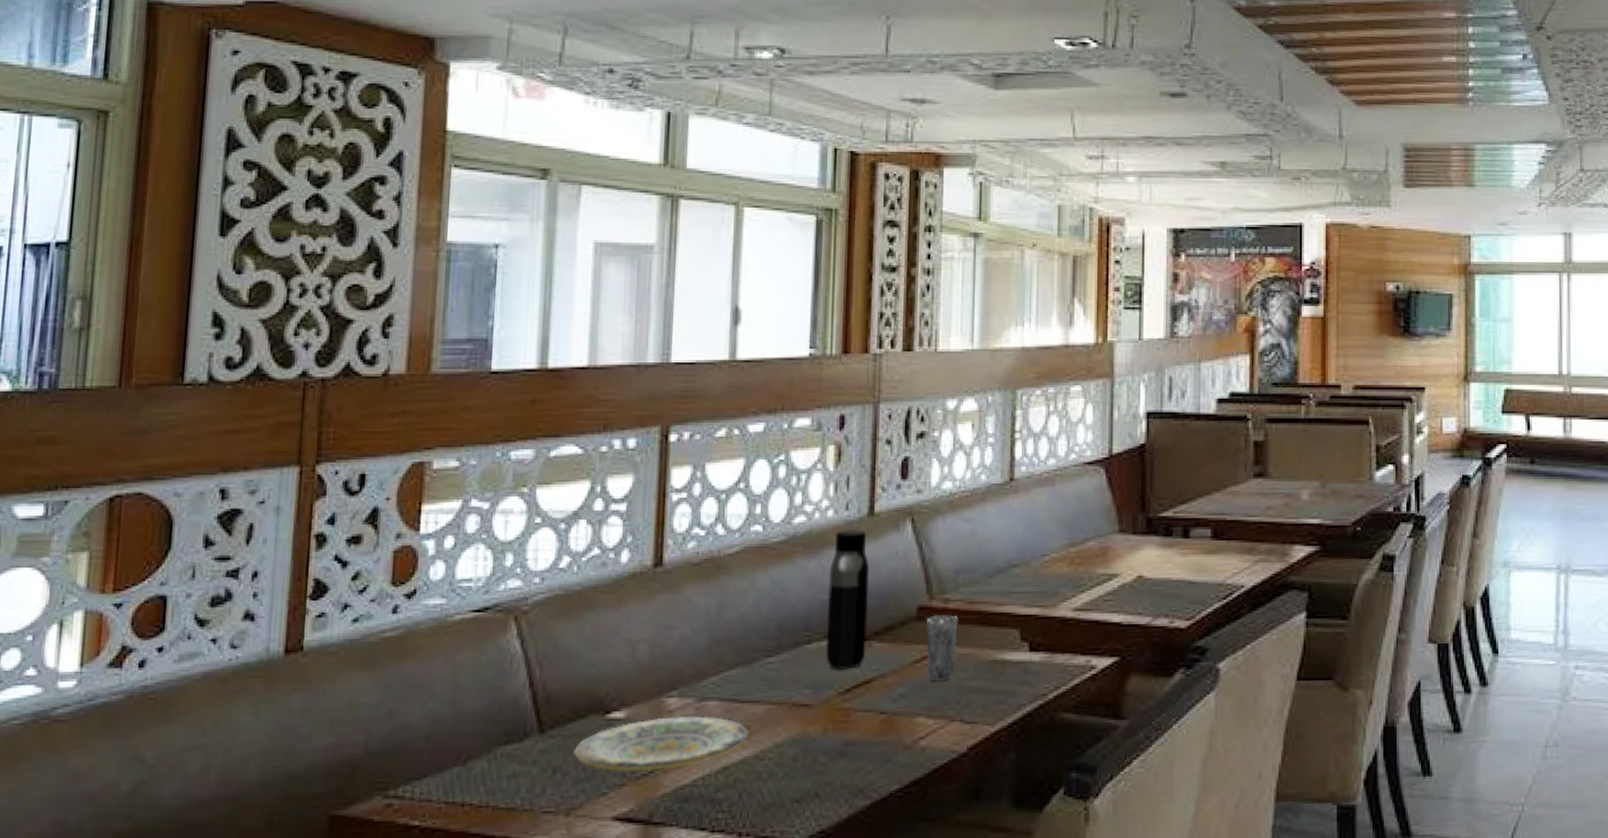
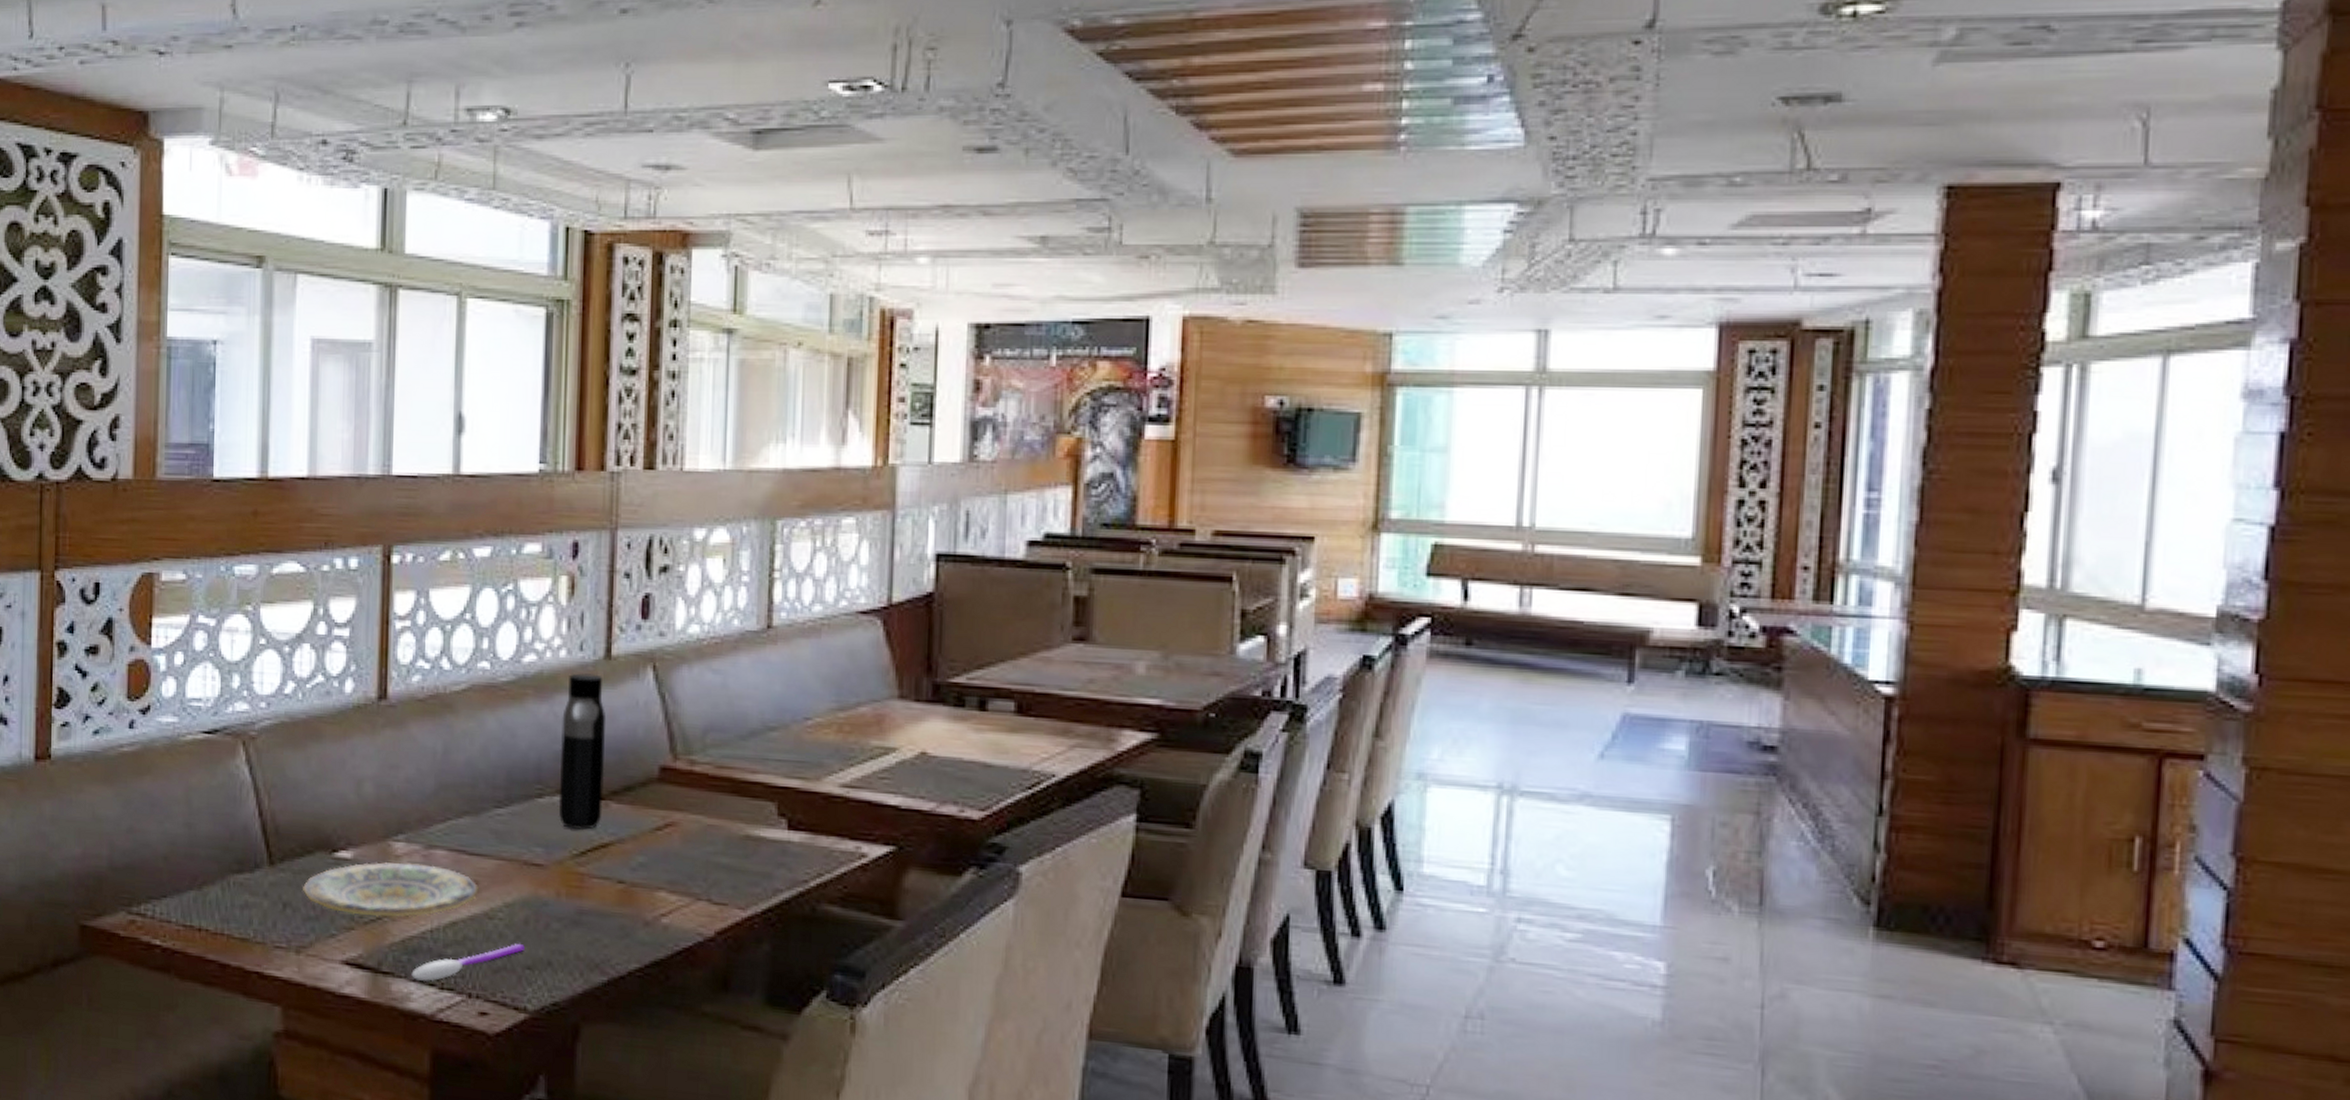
spoon: none [683,780,793,827] -> present [411,944,525,982]
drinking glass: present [926,615,959,681] -> none [669,778,707,854]

